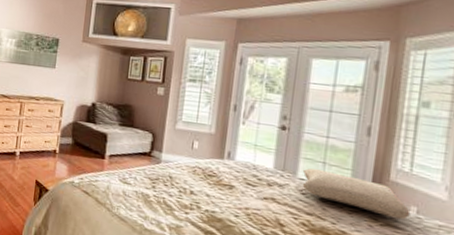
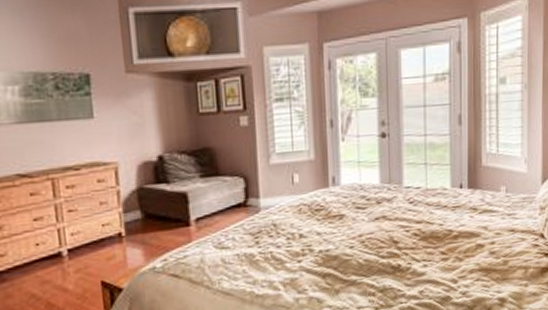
pillow: present [302,168,411,220] -> none [408,171,501,203]

